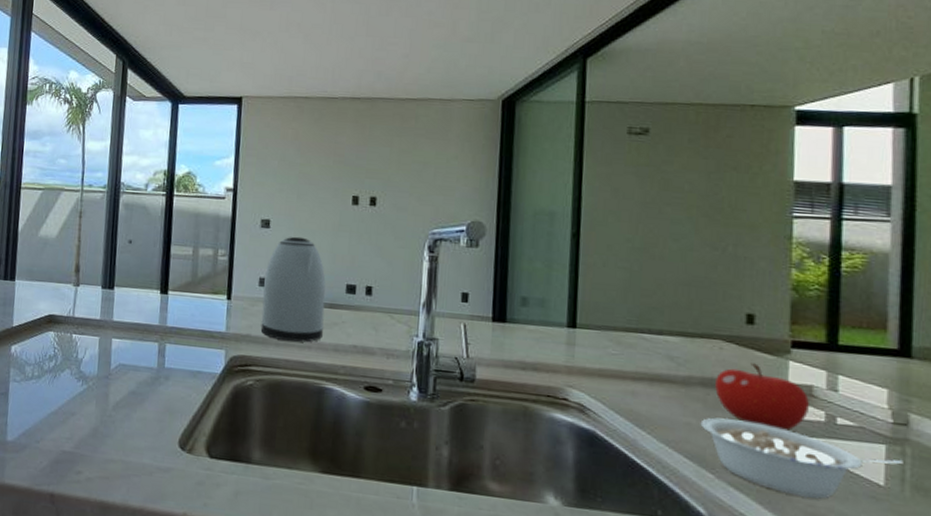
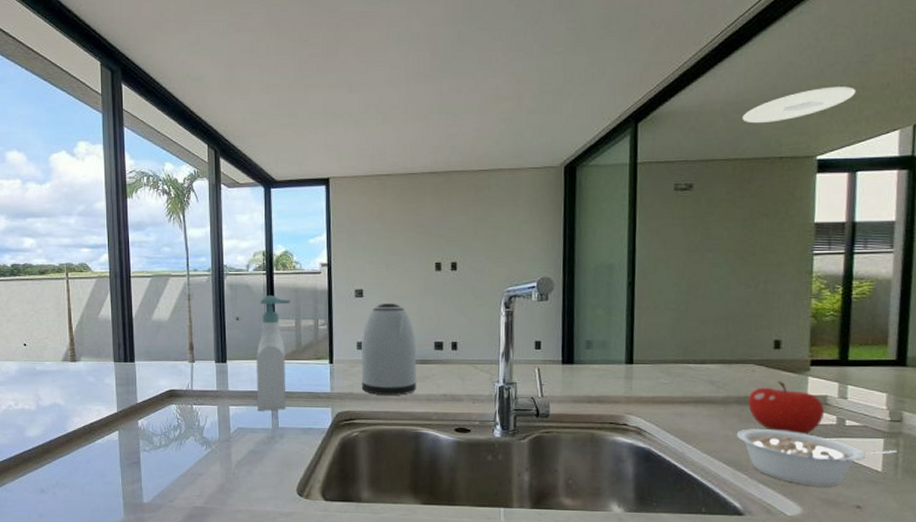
soap bottle: none [143,219,190,348] -> present [256,296,291,411]
ceiling light: none [707,31,841,67] -> present [742,86,856,124]

